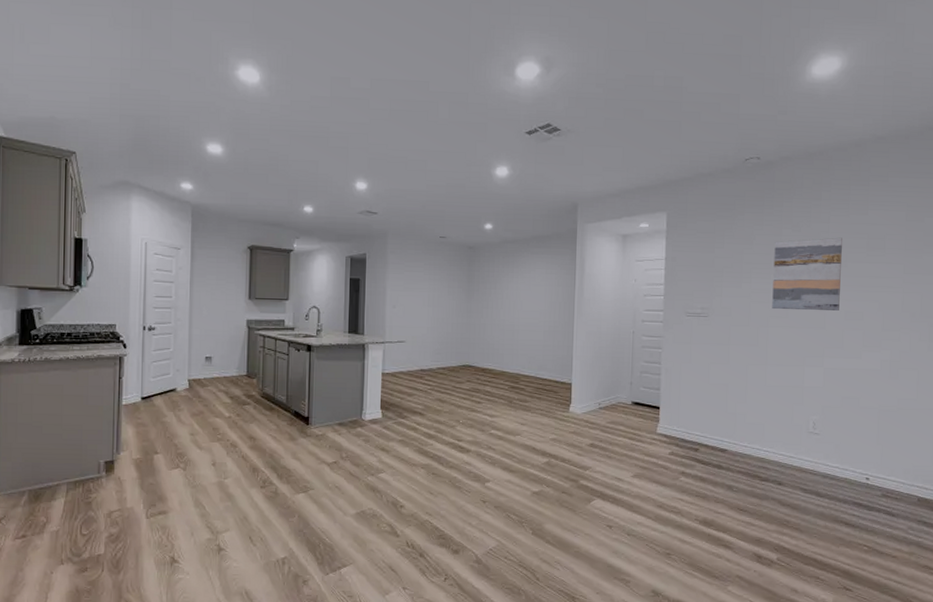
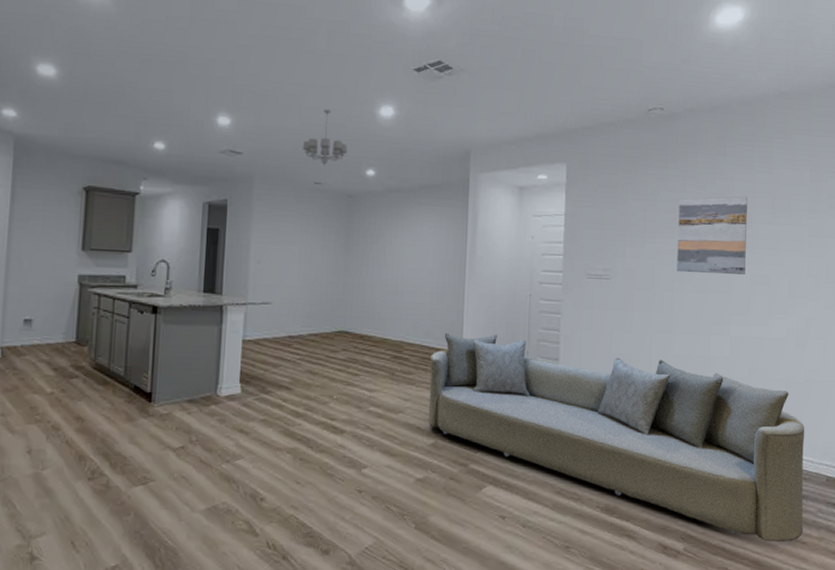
chandelier: none [428,172,468,222] -> present [302,109,348,166]
sofa: none [542,366,897,555] -> present [428,332,805,542]

